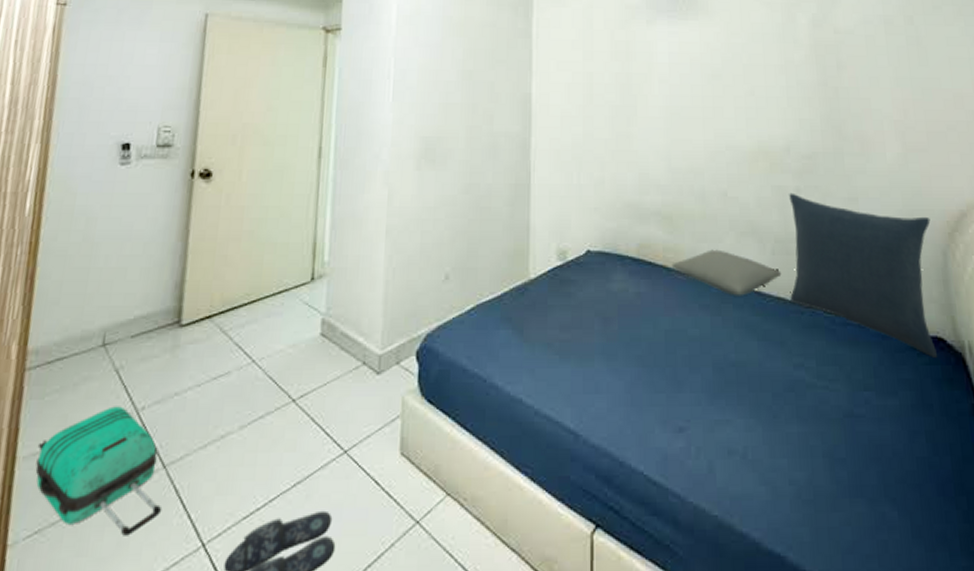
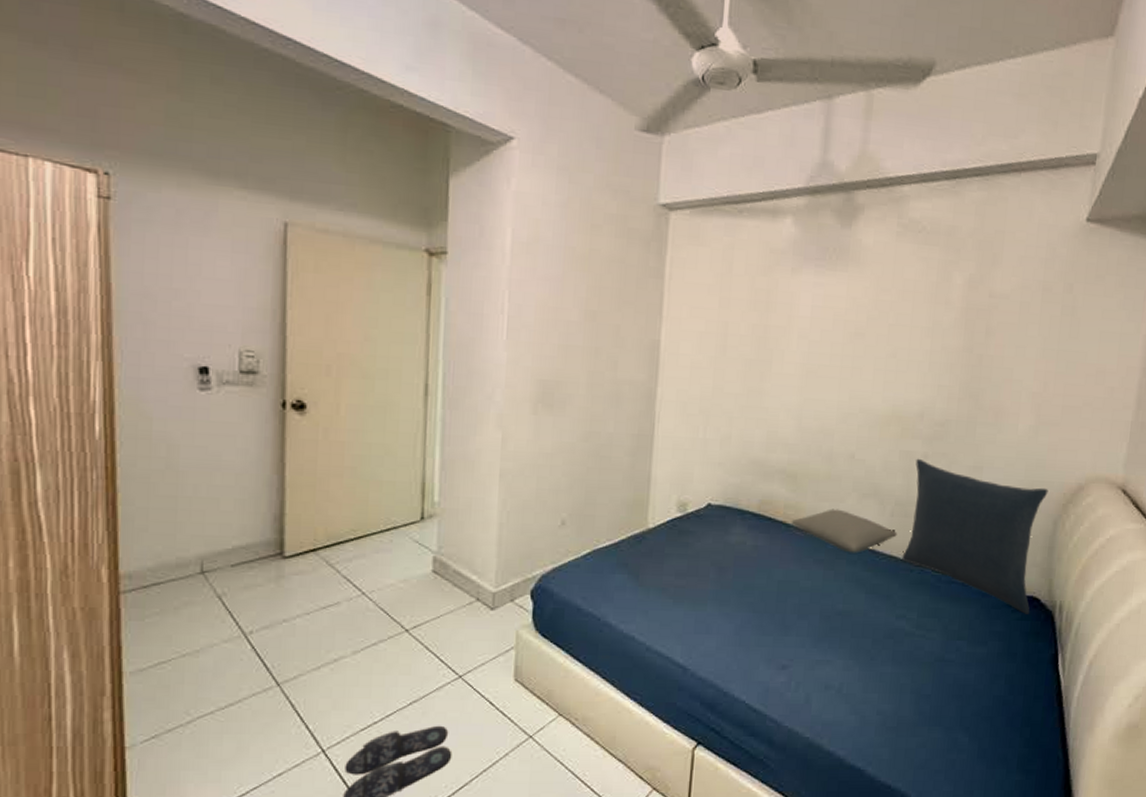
suitcase: present [35,406,163,536] -> none [143,629,280,742]

